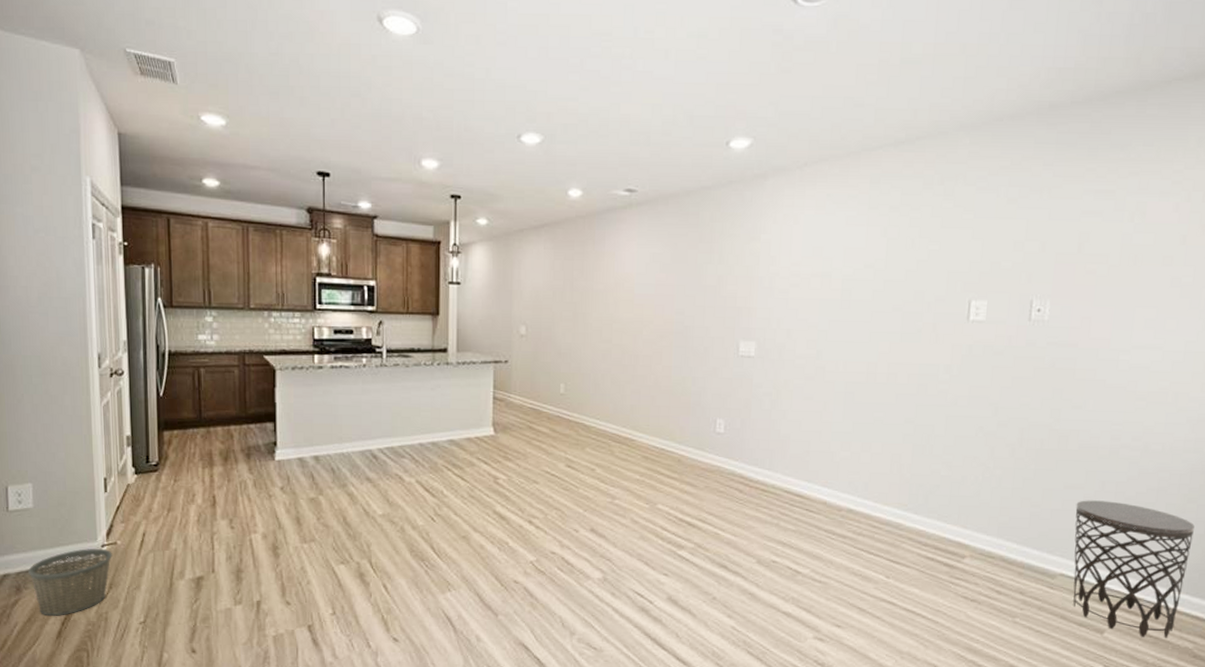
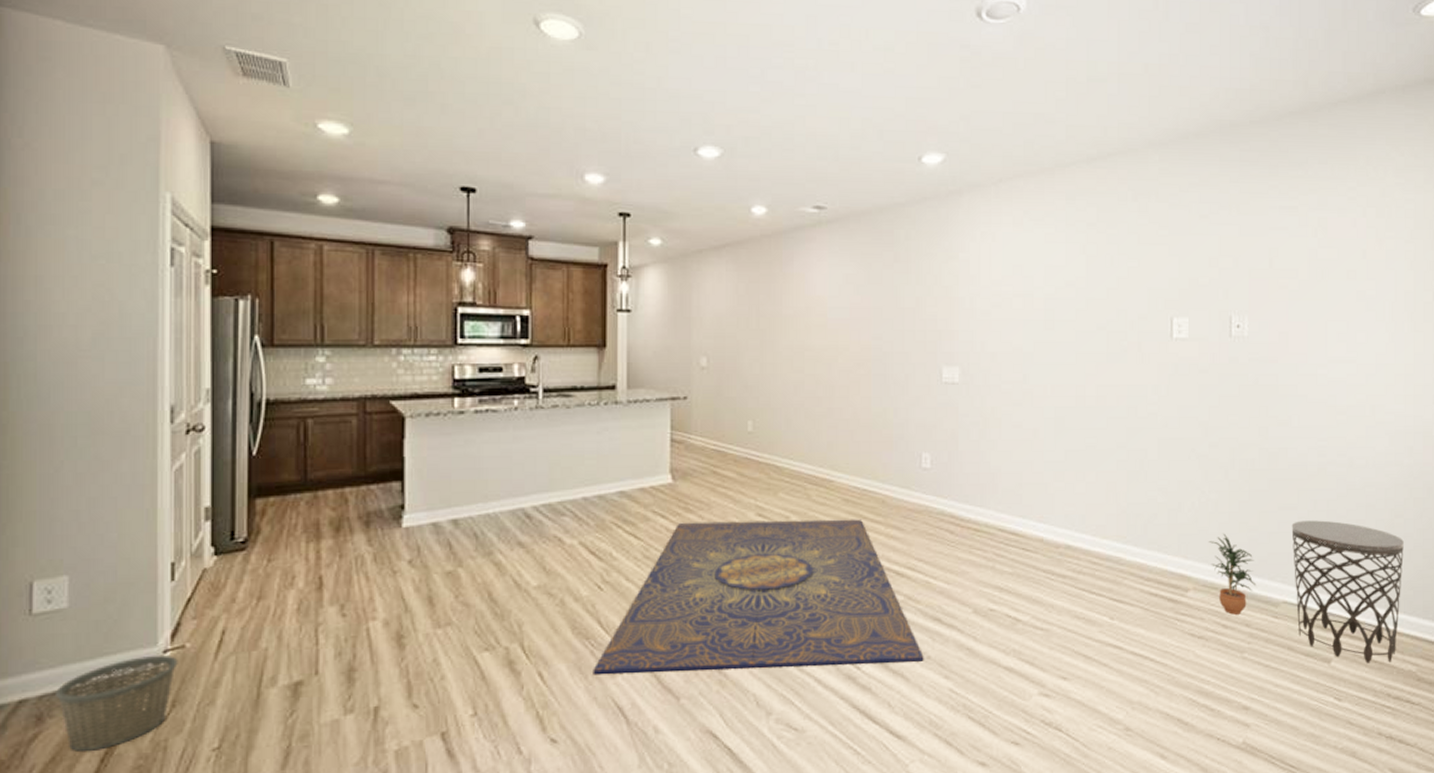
area rug: none [427,469,710,601] -> present [593,519,924,674]
potted plant: none [989,507,1035,583] -> present [1208,533,1257,615]

